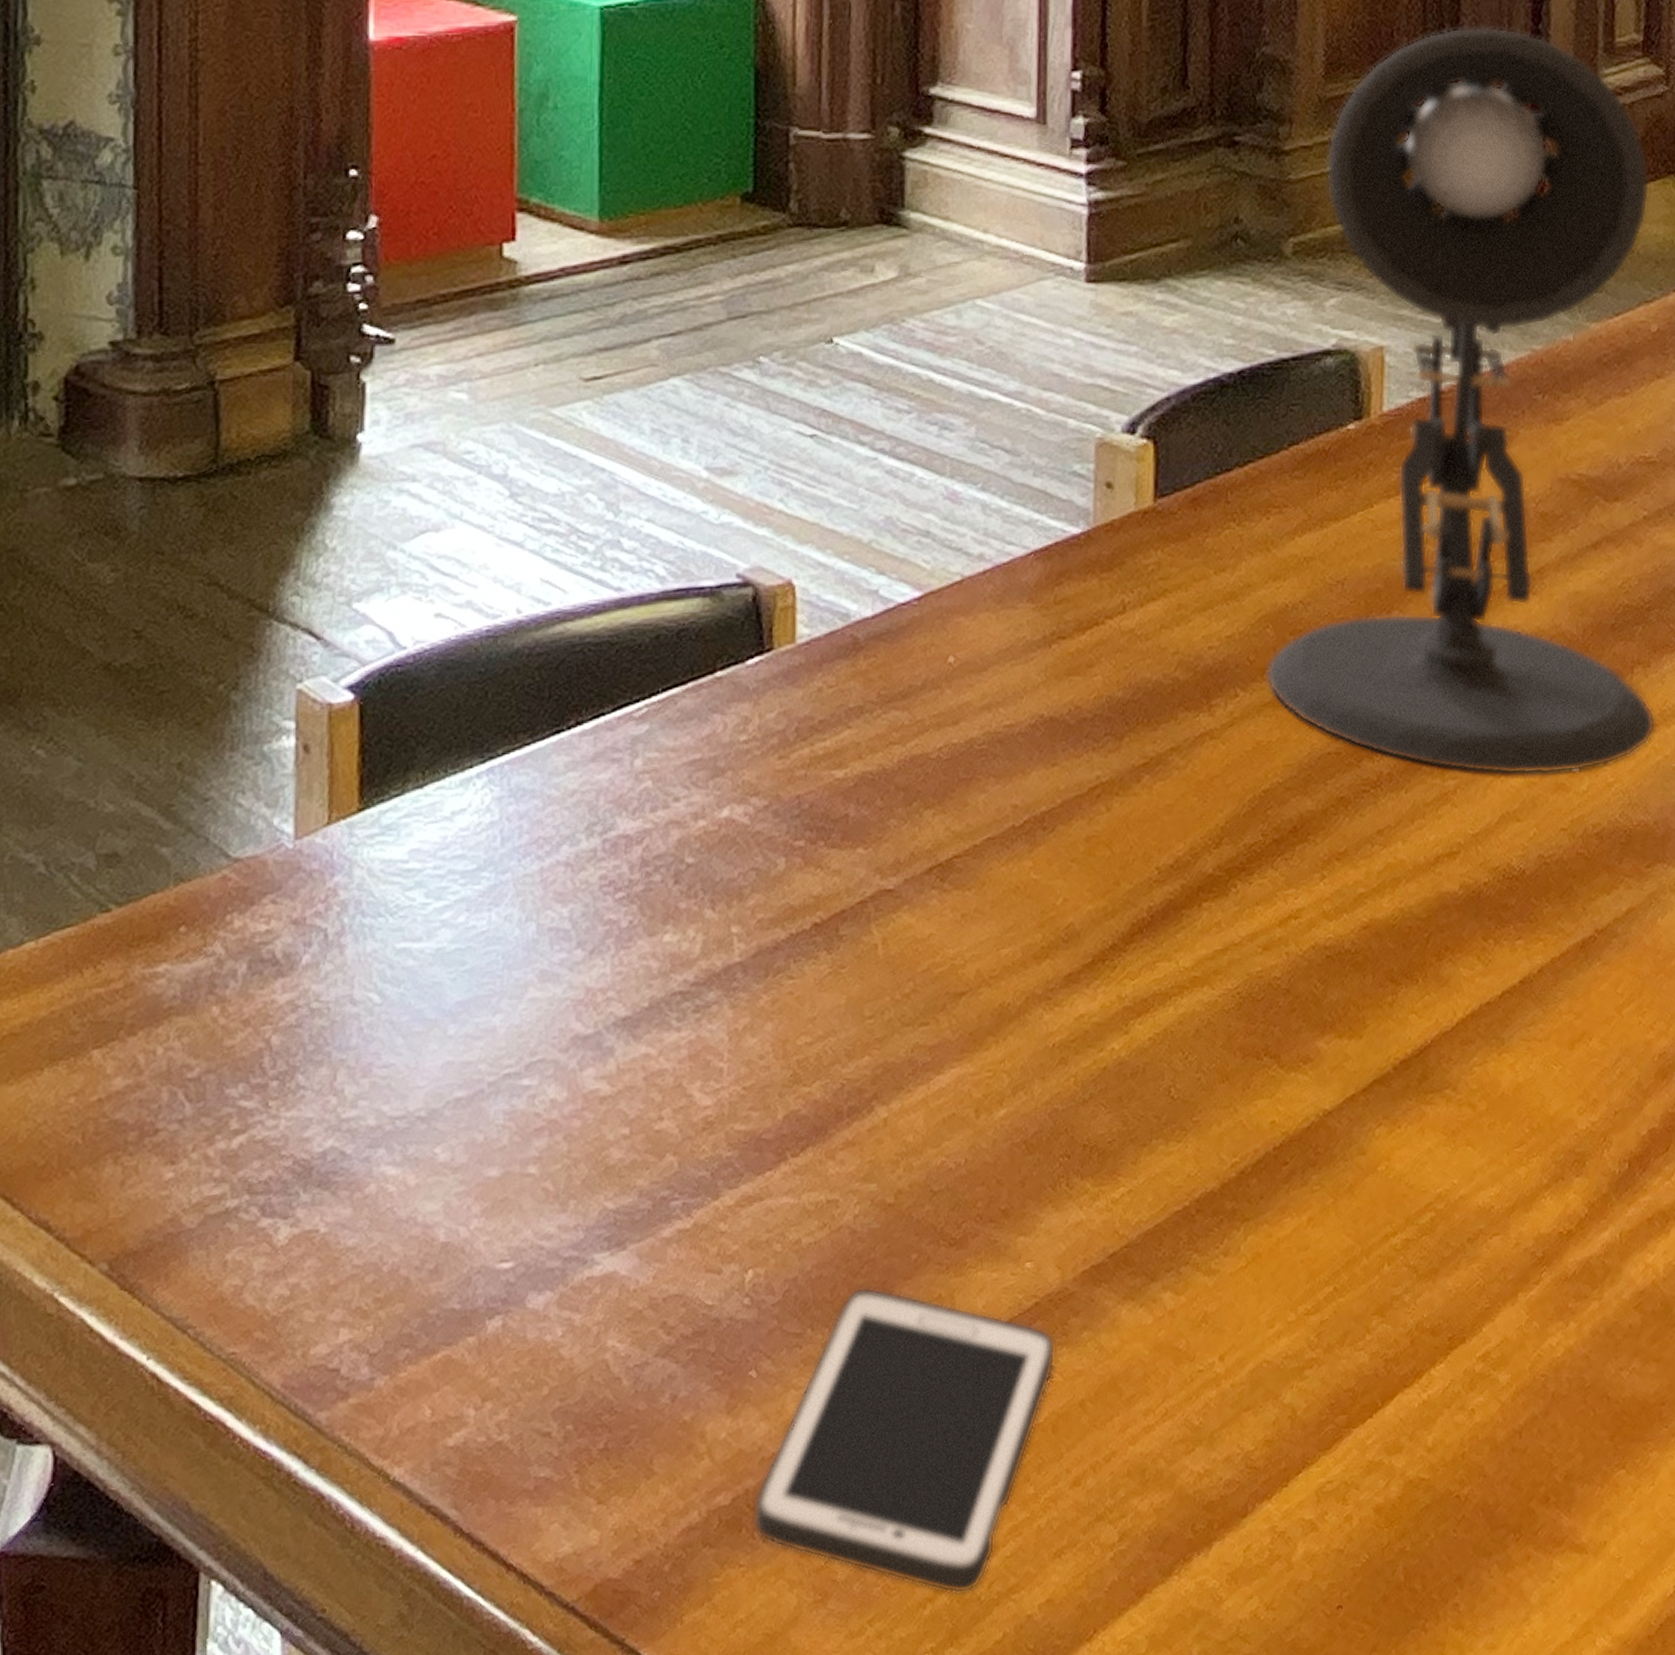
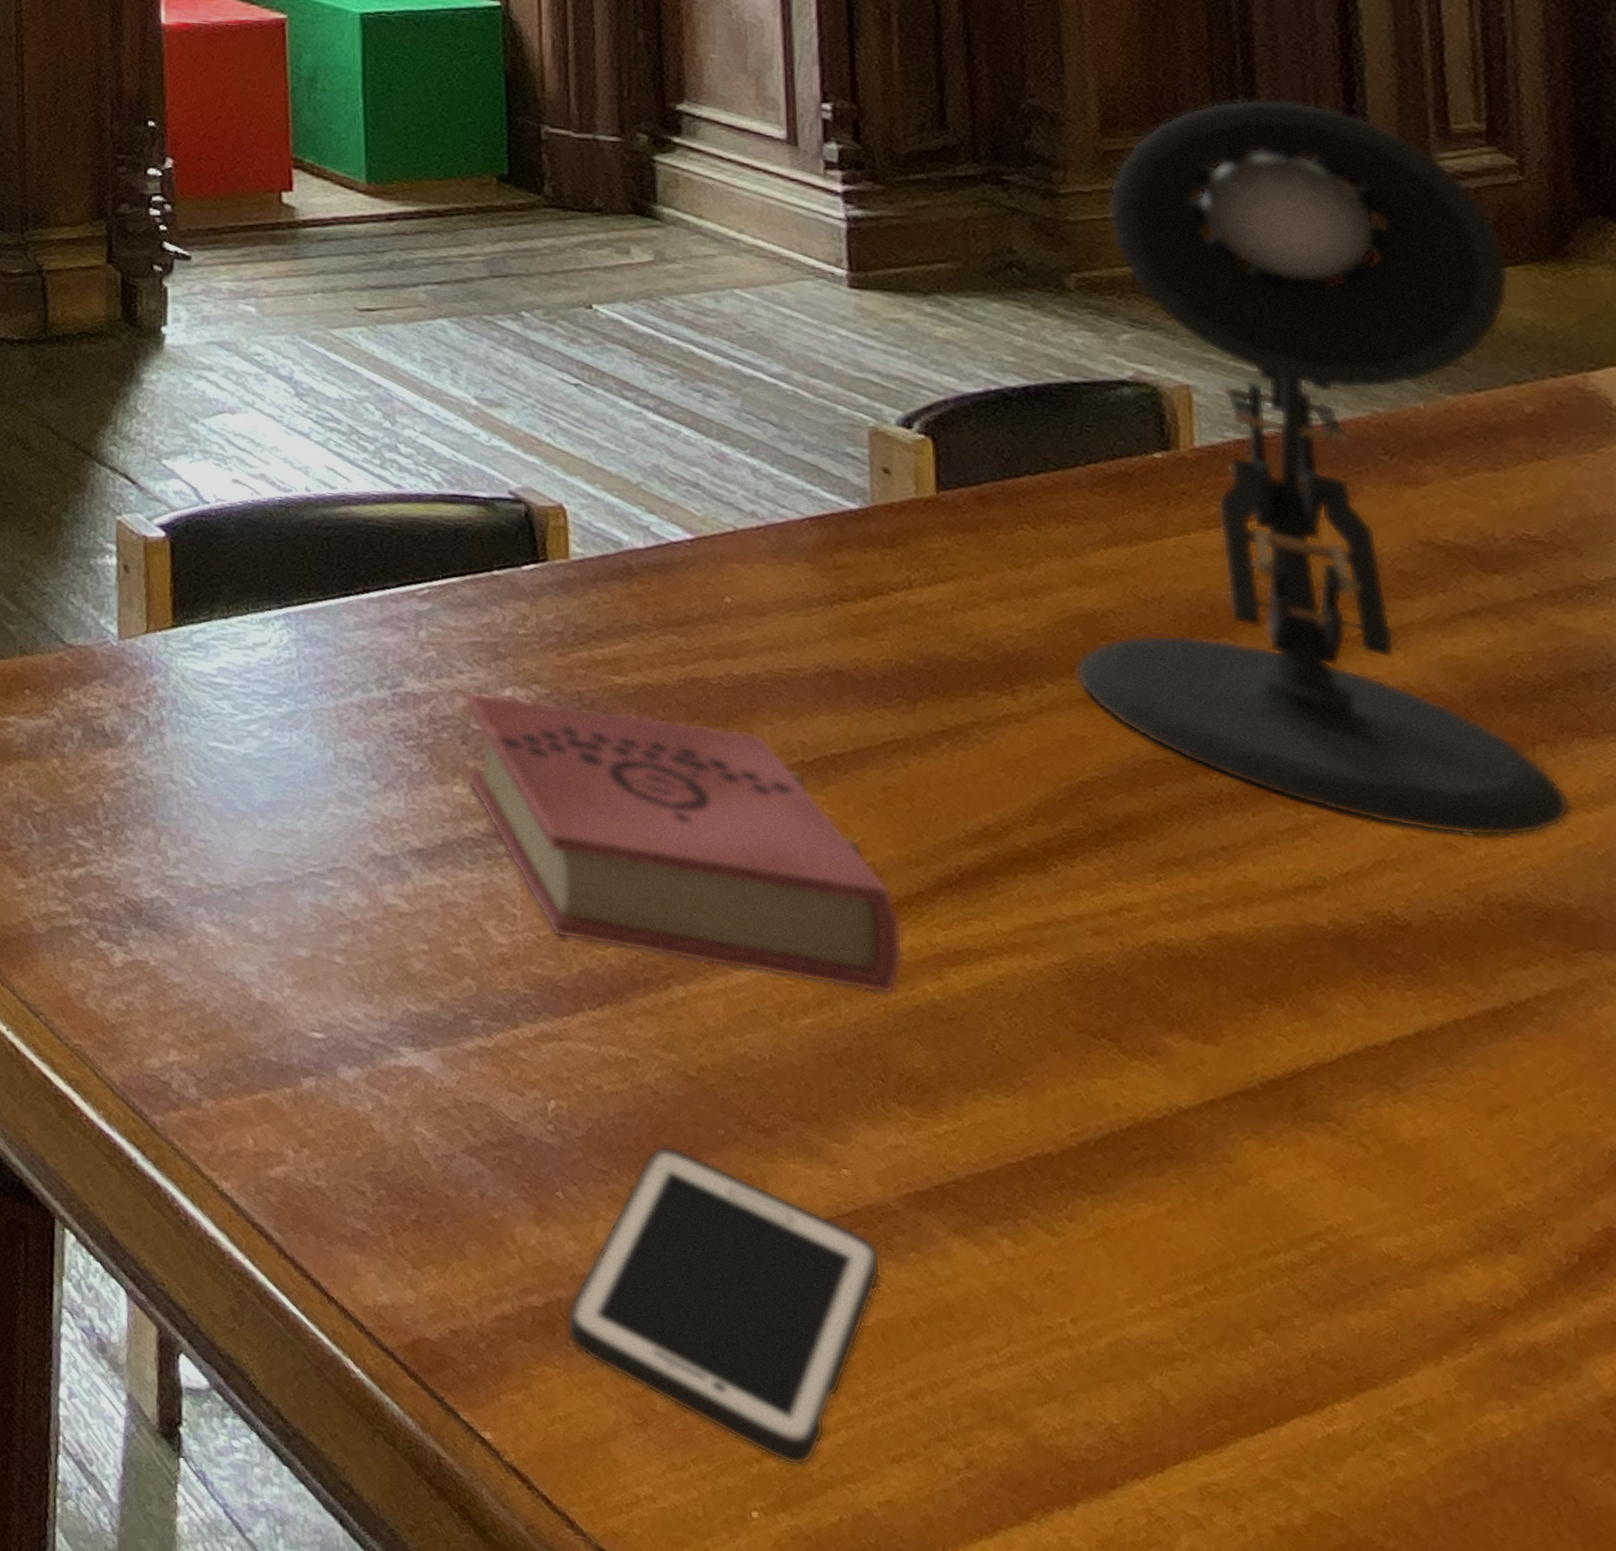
book: none [678,805,1095,1083] -> present [464,692,903,995]

